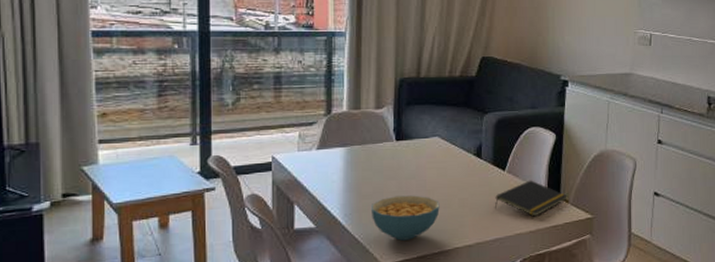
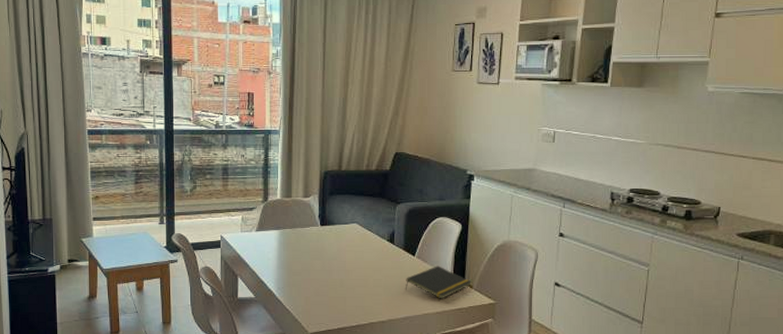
cereal bowl: present [372,195,440,241] -> none [300,274,357,313]

